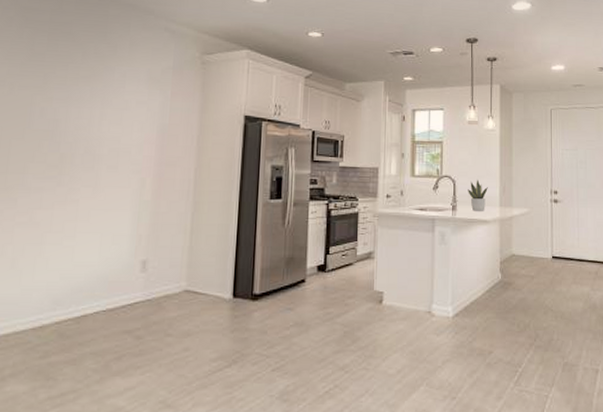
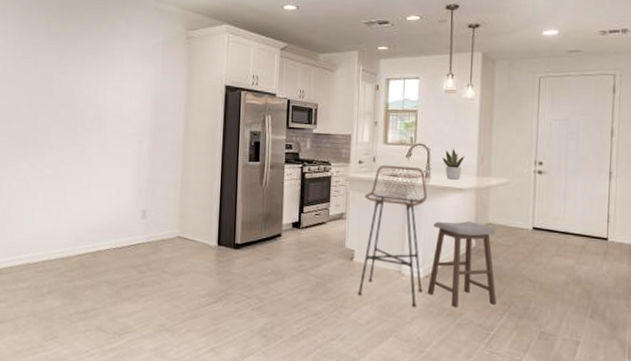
bar stool: none [387,198,454,349] -> present [357,165,427,307]
bar stool: none [457,254,524,345] -> present [427,221,497,307]

